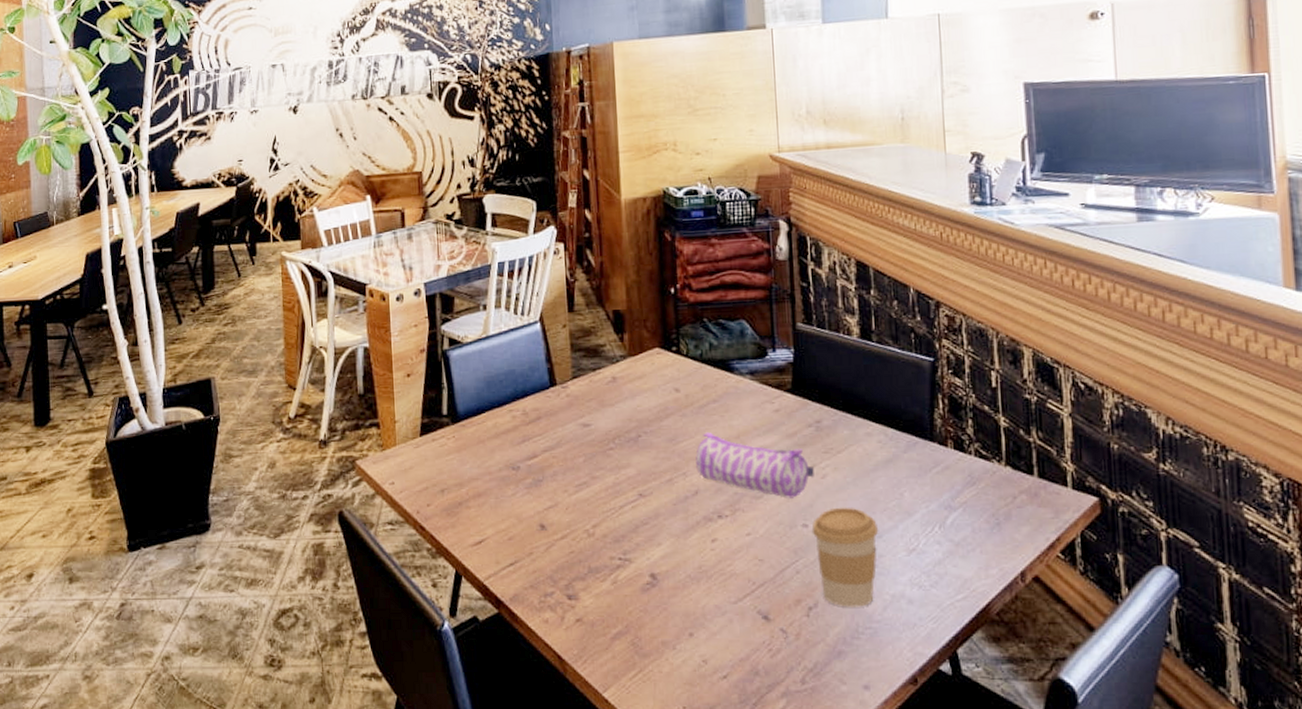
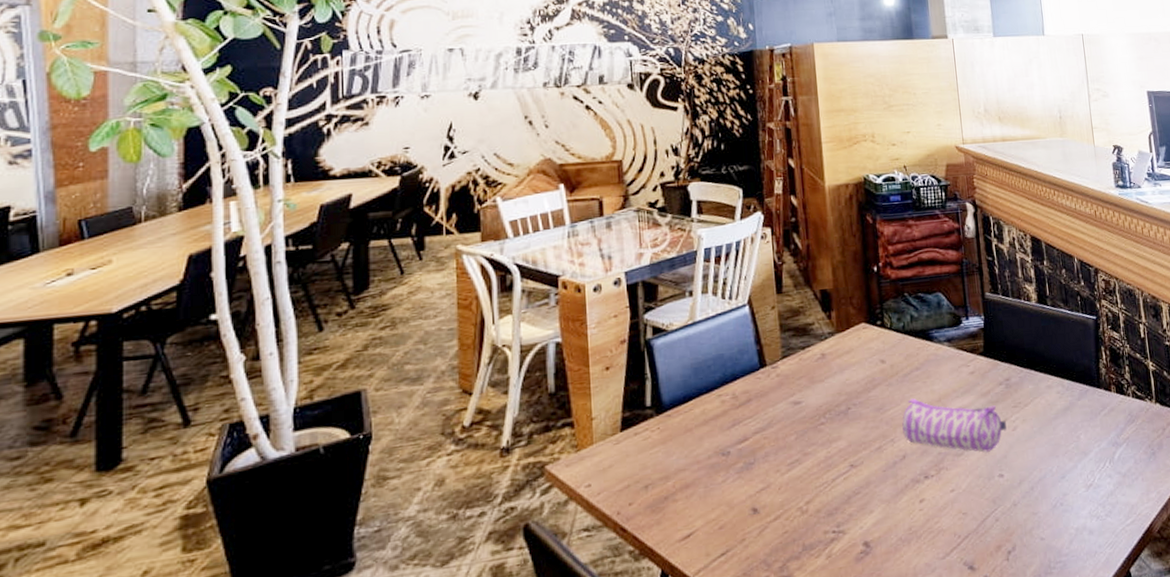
coffee cup: present [811,507,879,607] -> none [1007,453,1062,546]

